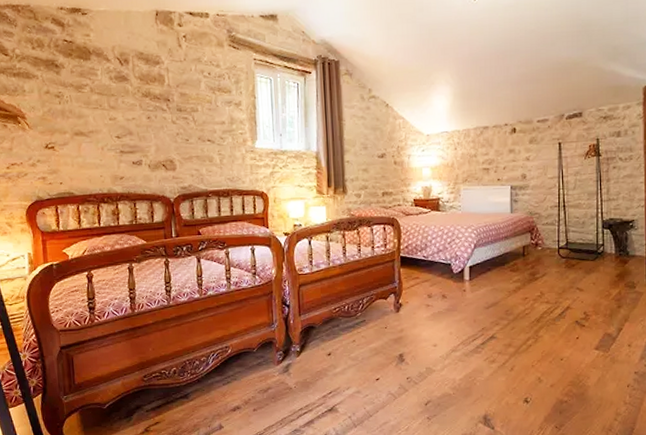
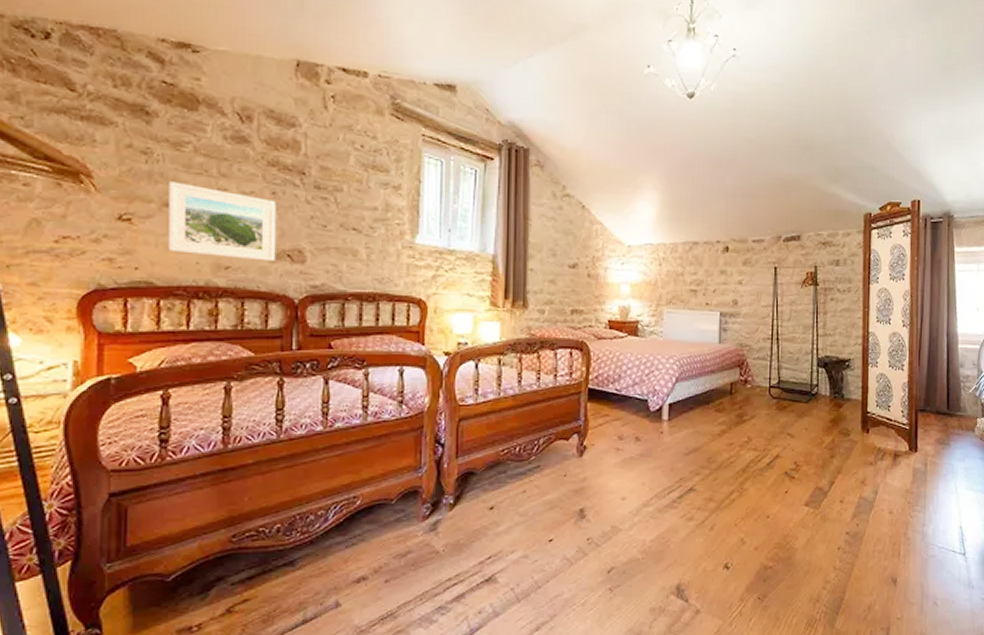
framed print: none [76,116,155,171] -> present [167,181,276,261]

